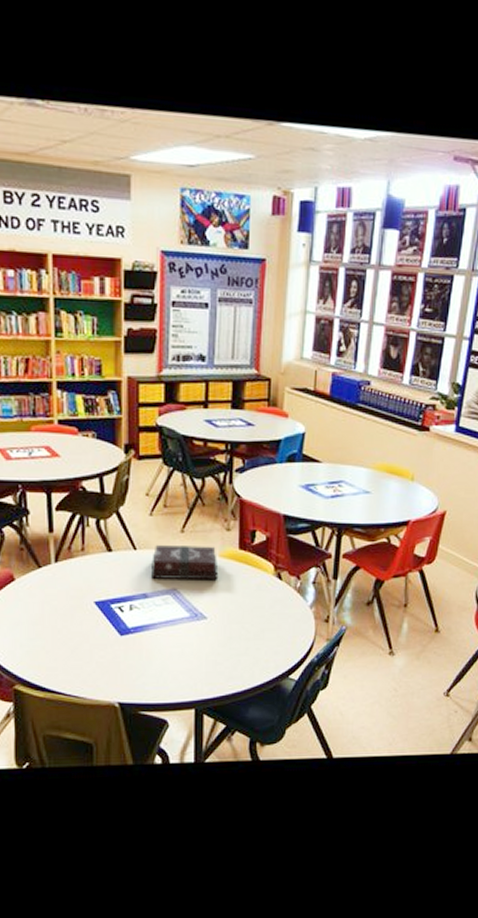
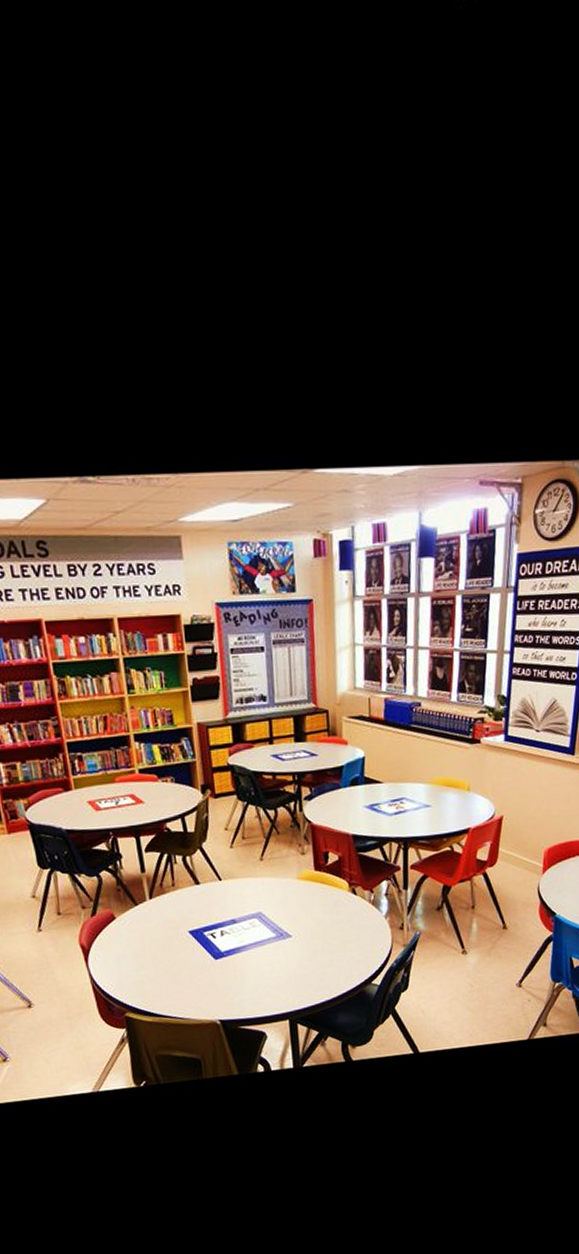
hardback book: present [151,545,219,580] -> none [236,870,299,905]

